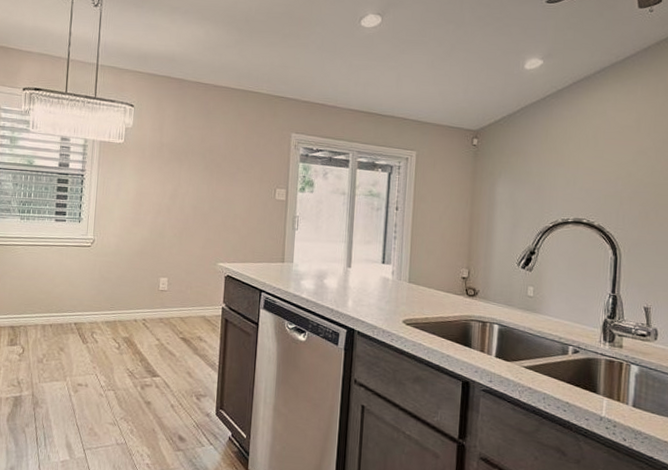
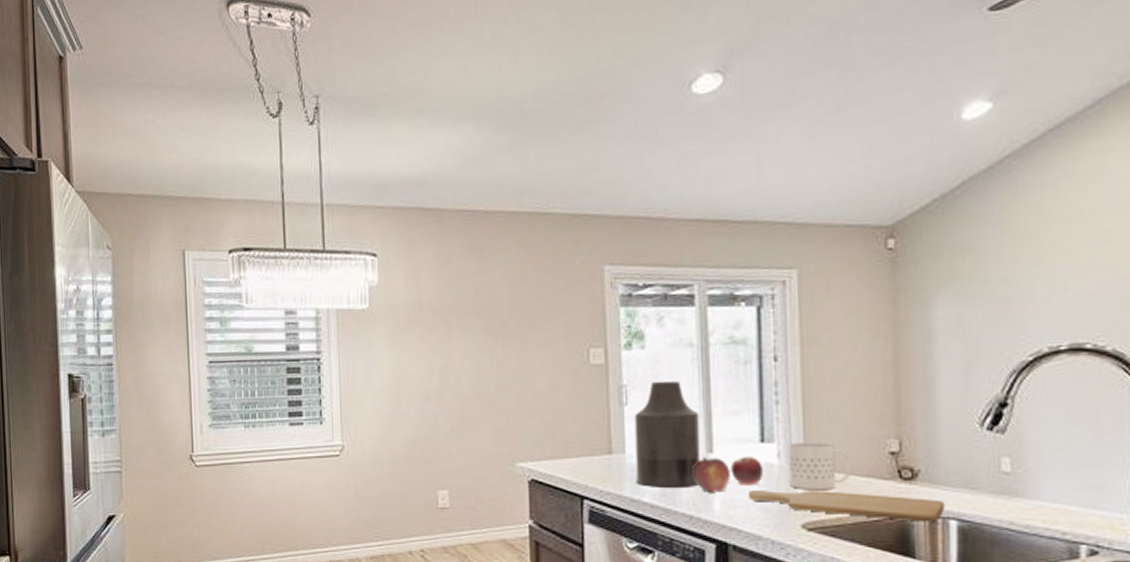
vase: none [298,215,345,290] -> present [634,380,701,489]
fruit: none [335,270,361,295] -> present [690,457,731,494]
fruit: none [361,271,383,292] -> present [730,455,764,486]
chopping board: none [371,294,492,325] -> present [749,489,945,522]
mug: none [397,266,437,299] -> present [787,443,851,491]

